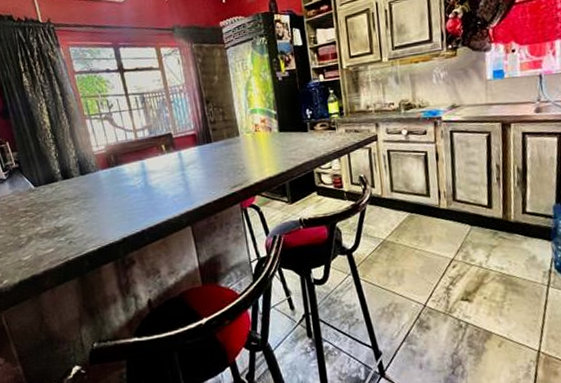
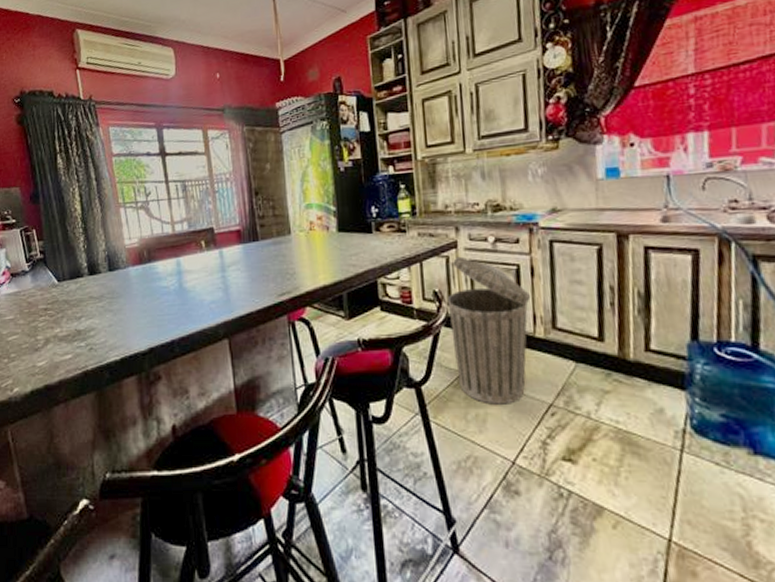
trash can: none [370,147,437,263] -> present [447,256,532,405]

